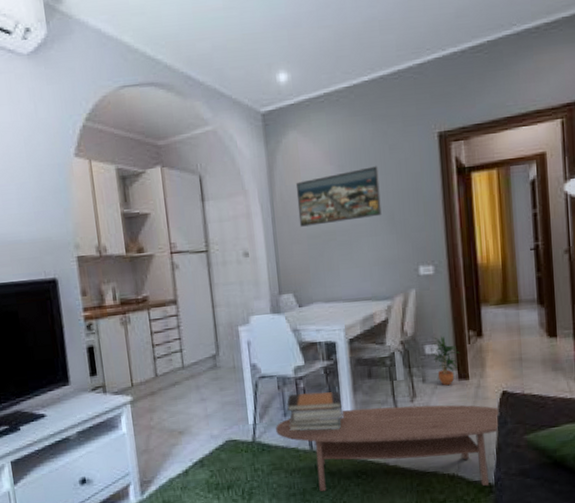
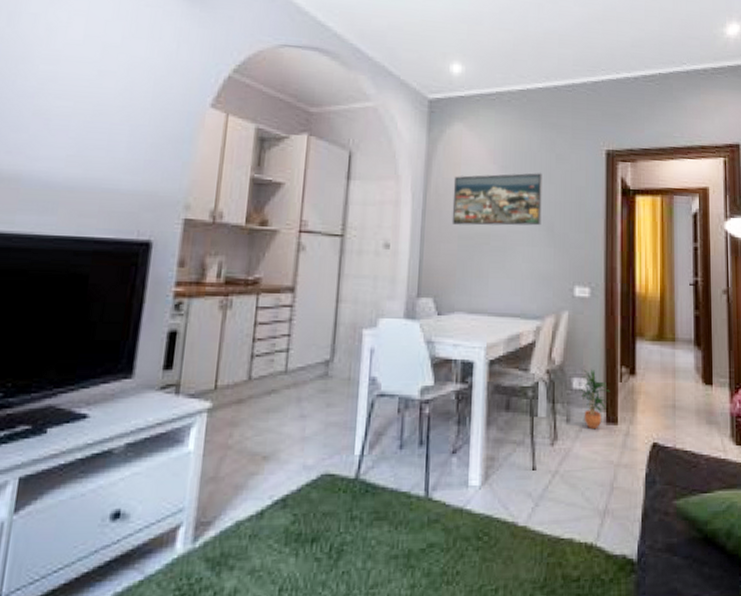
coffee table: present [276,405,499,491] -> none [387,448,648,562]
book stack: present [287,390,344,431] -> none [403,420,472,473]

